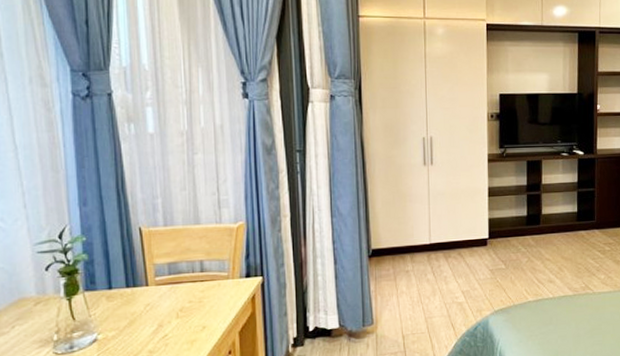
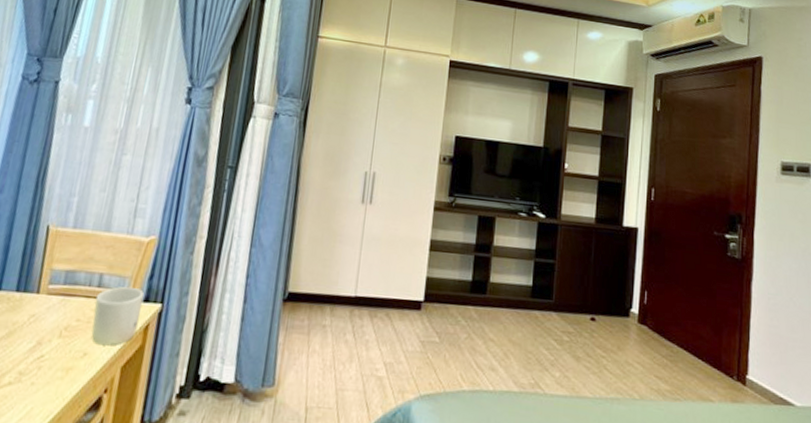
mug: none [201,267,246,318] -> present [91,286,145,346]

